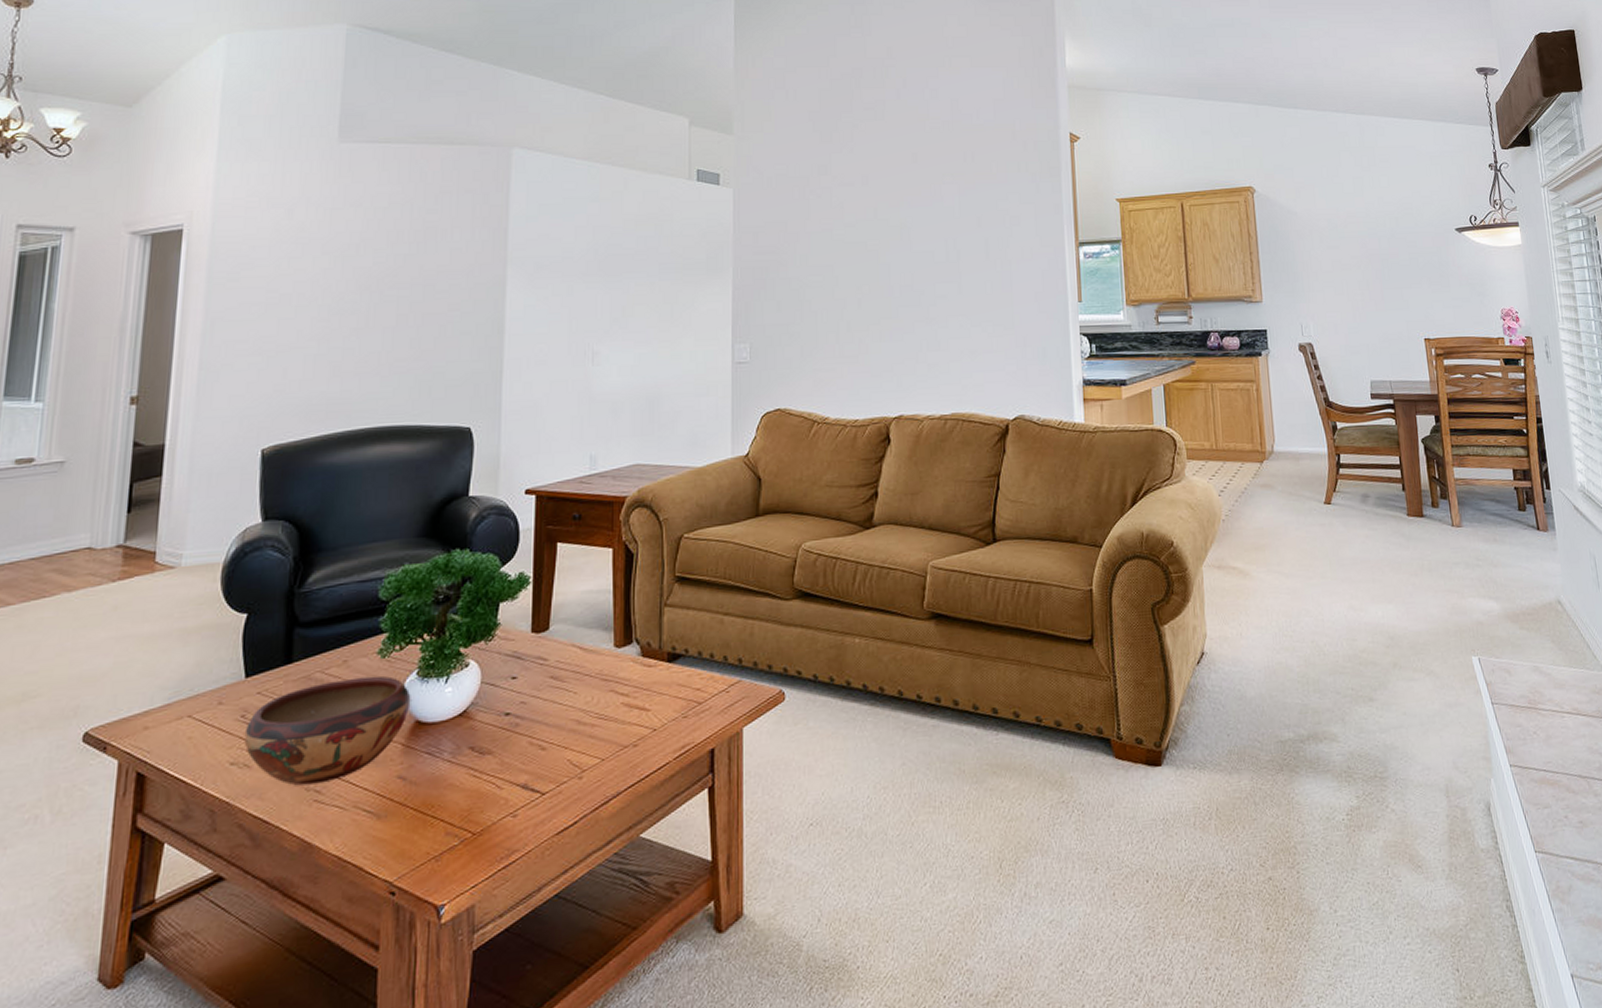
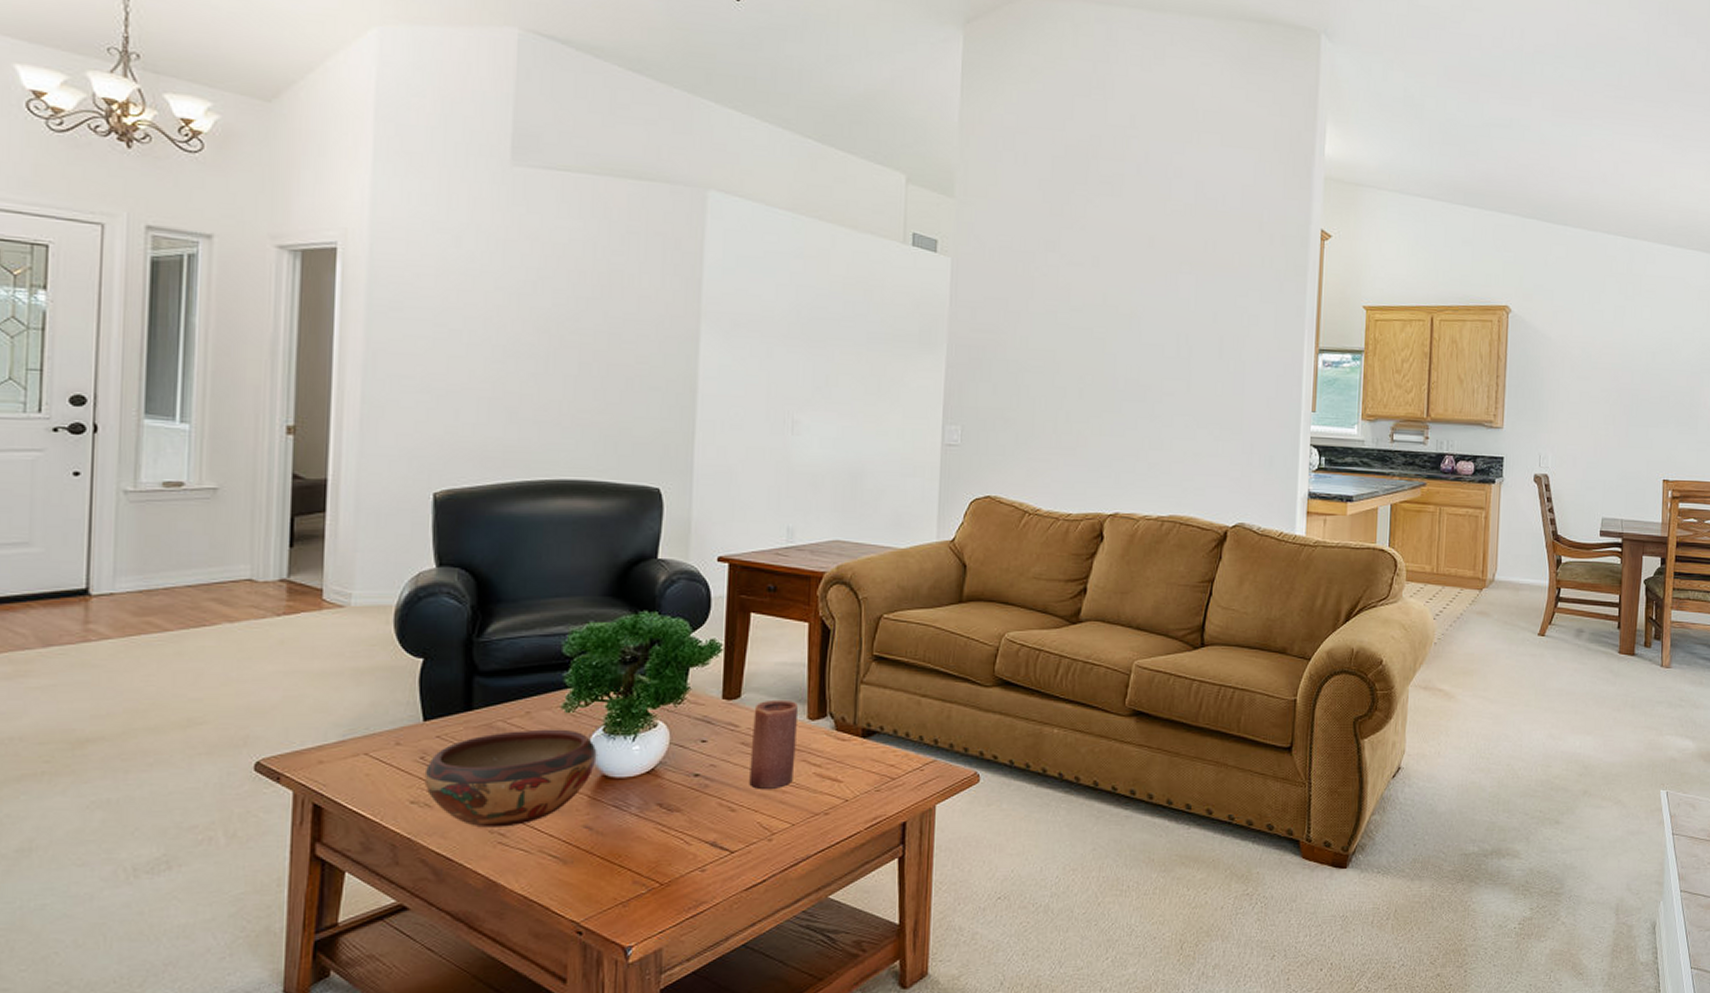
candle: none [559,628,604,724] -> present [749,699,798,789]

